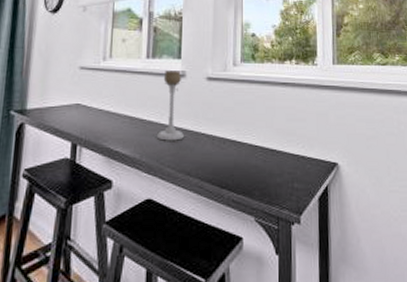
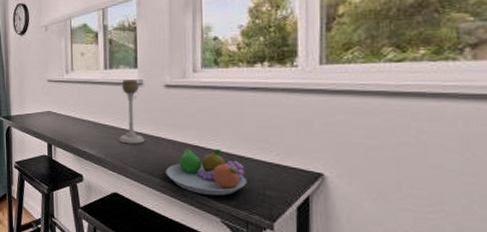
fruit bowl: none [204,143,278,193] -> present [166,148,247,196]

